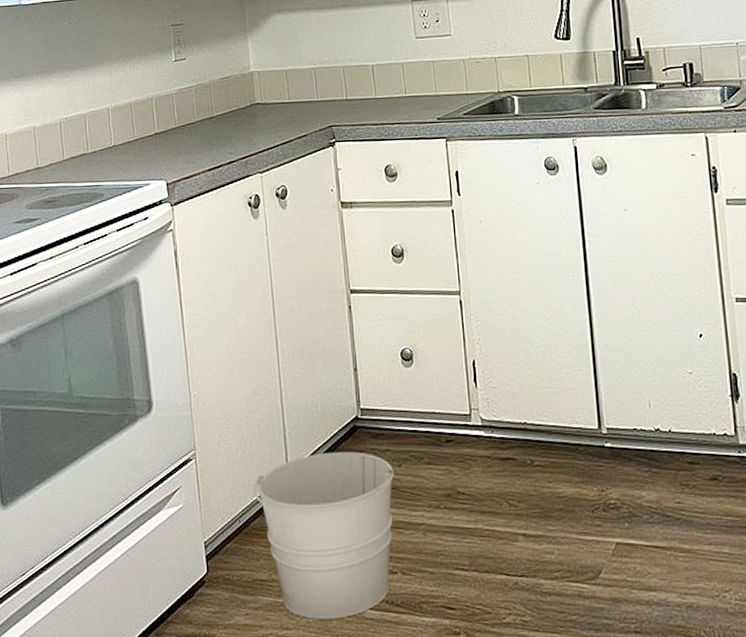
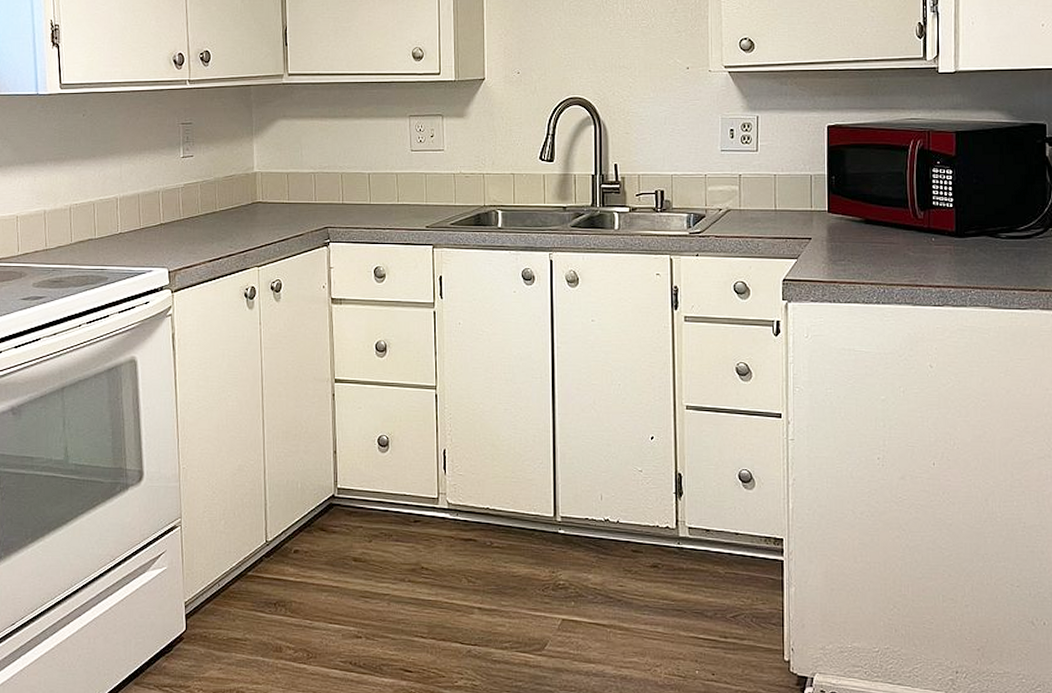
bucket: present [253,451,395,620] -> none [233,526,365,677]

